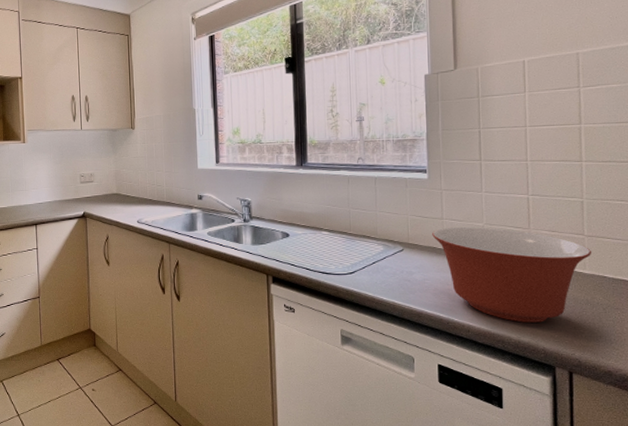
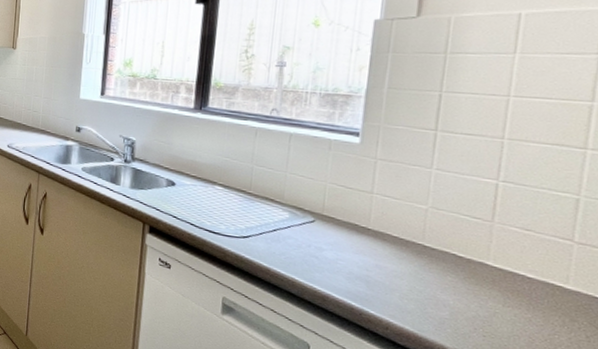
mixing bowl: present [432,226,592,323] -> none [355,203,582,337]

